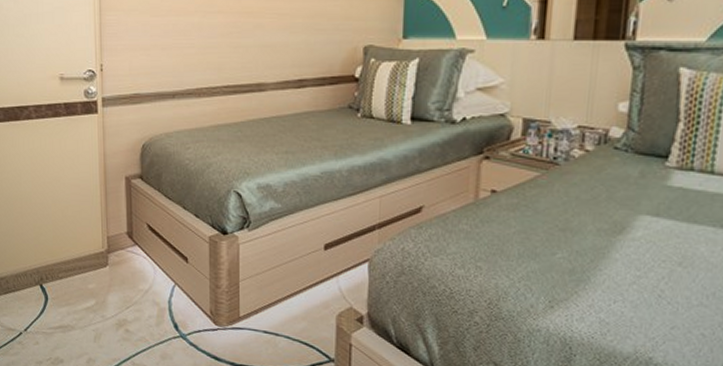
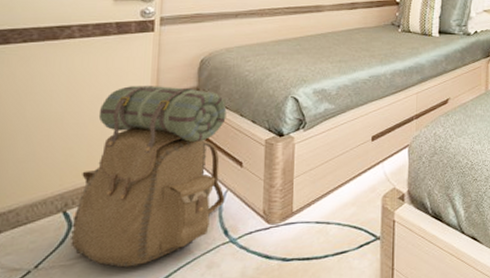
backpack: none [47,169,173,345] -> present [69,85,227,268]

